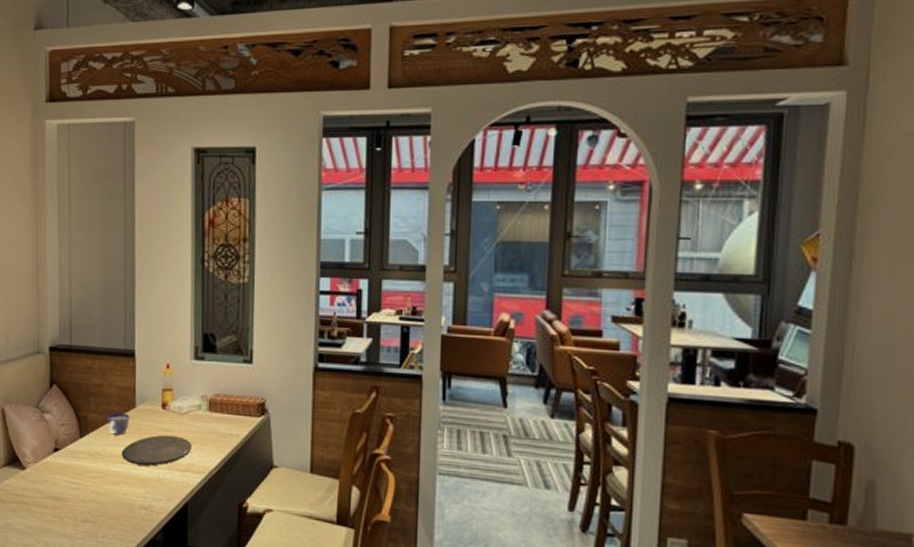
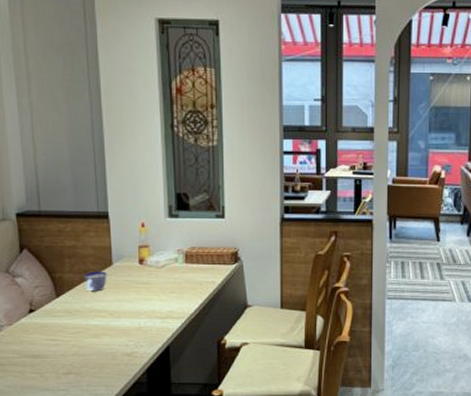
plate: present [121,435,192,466] -> none [100,288,171,317]

